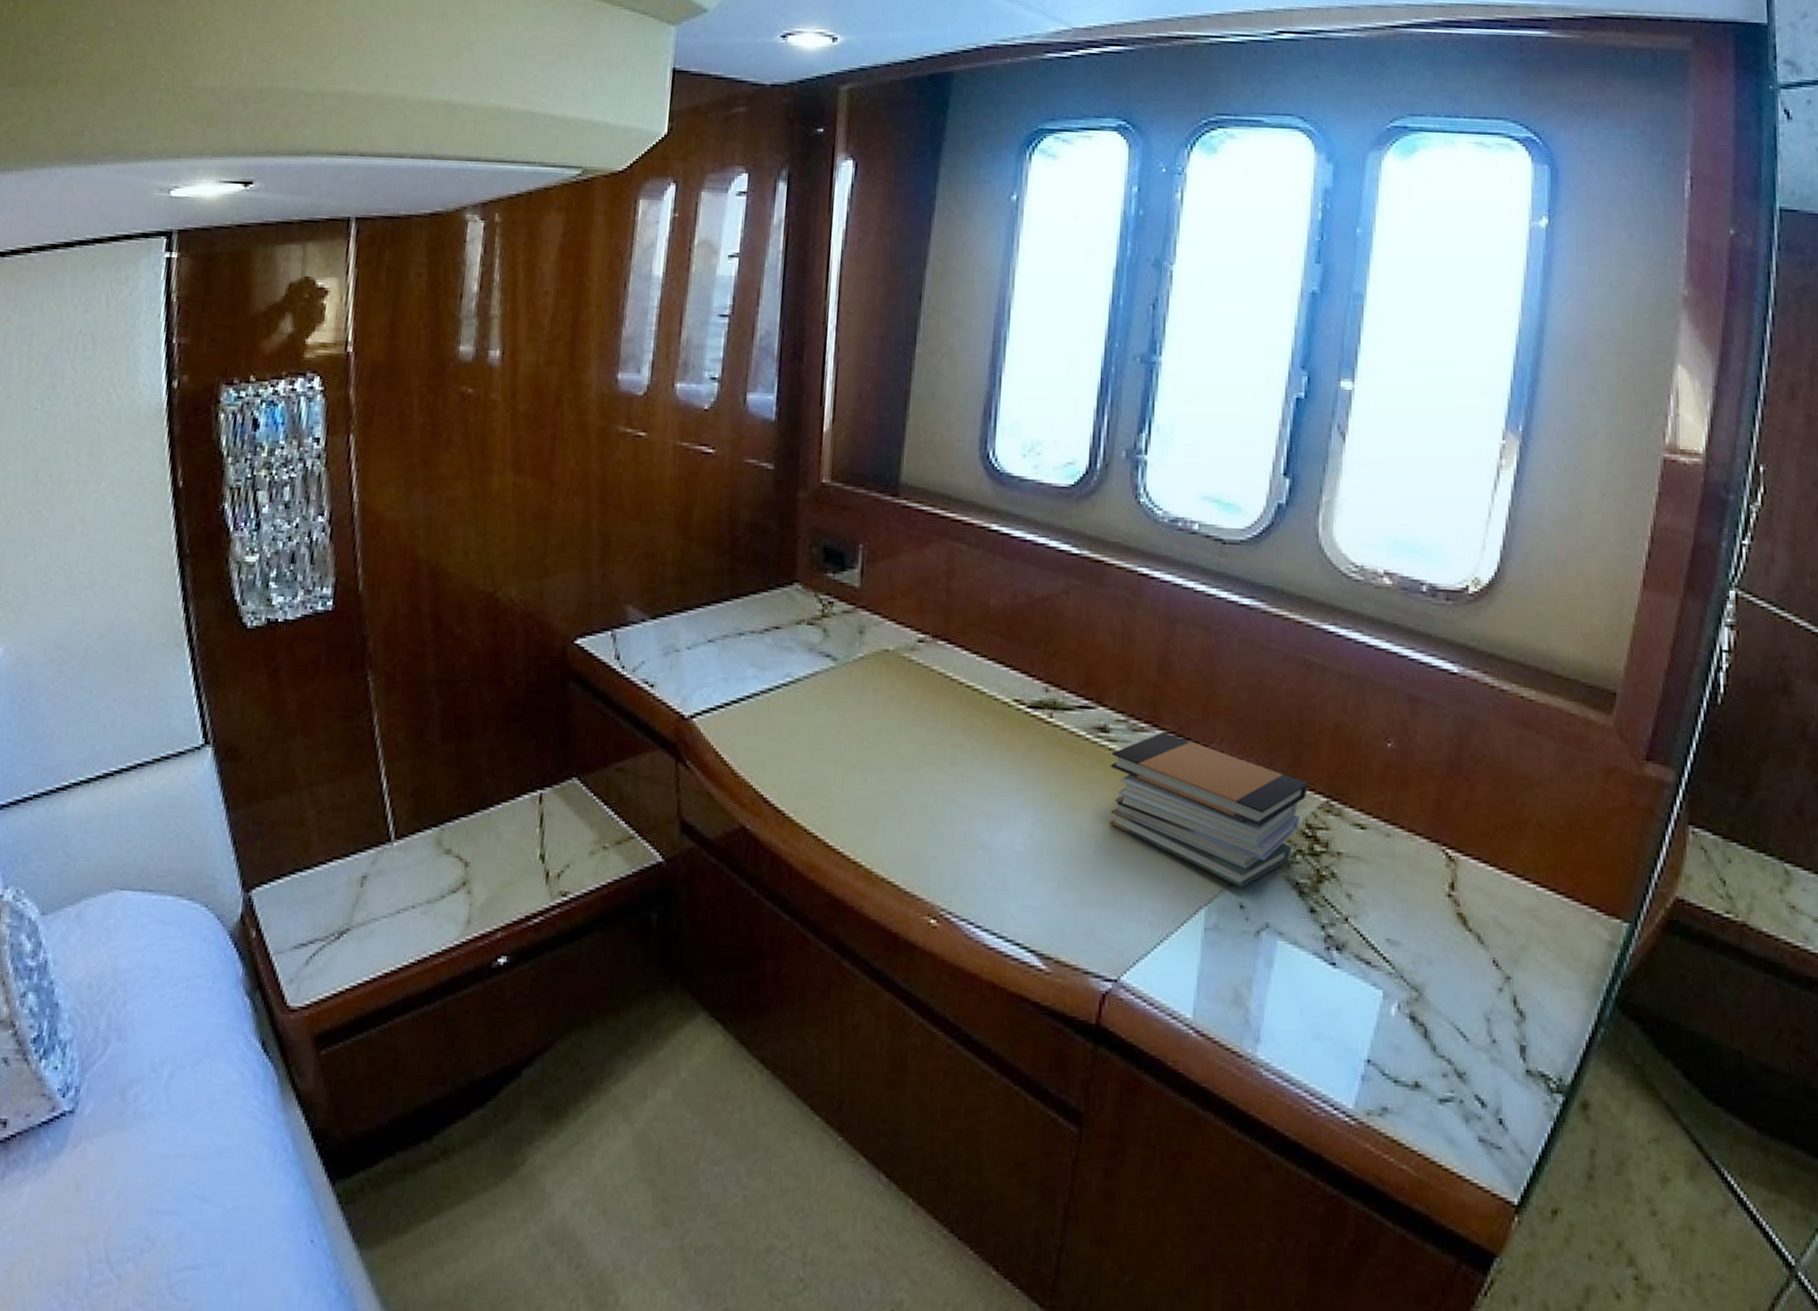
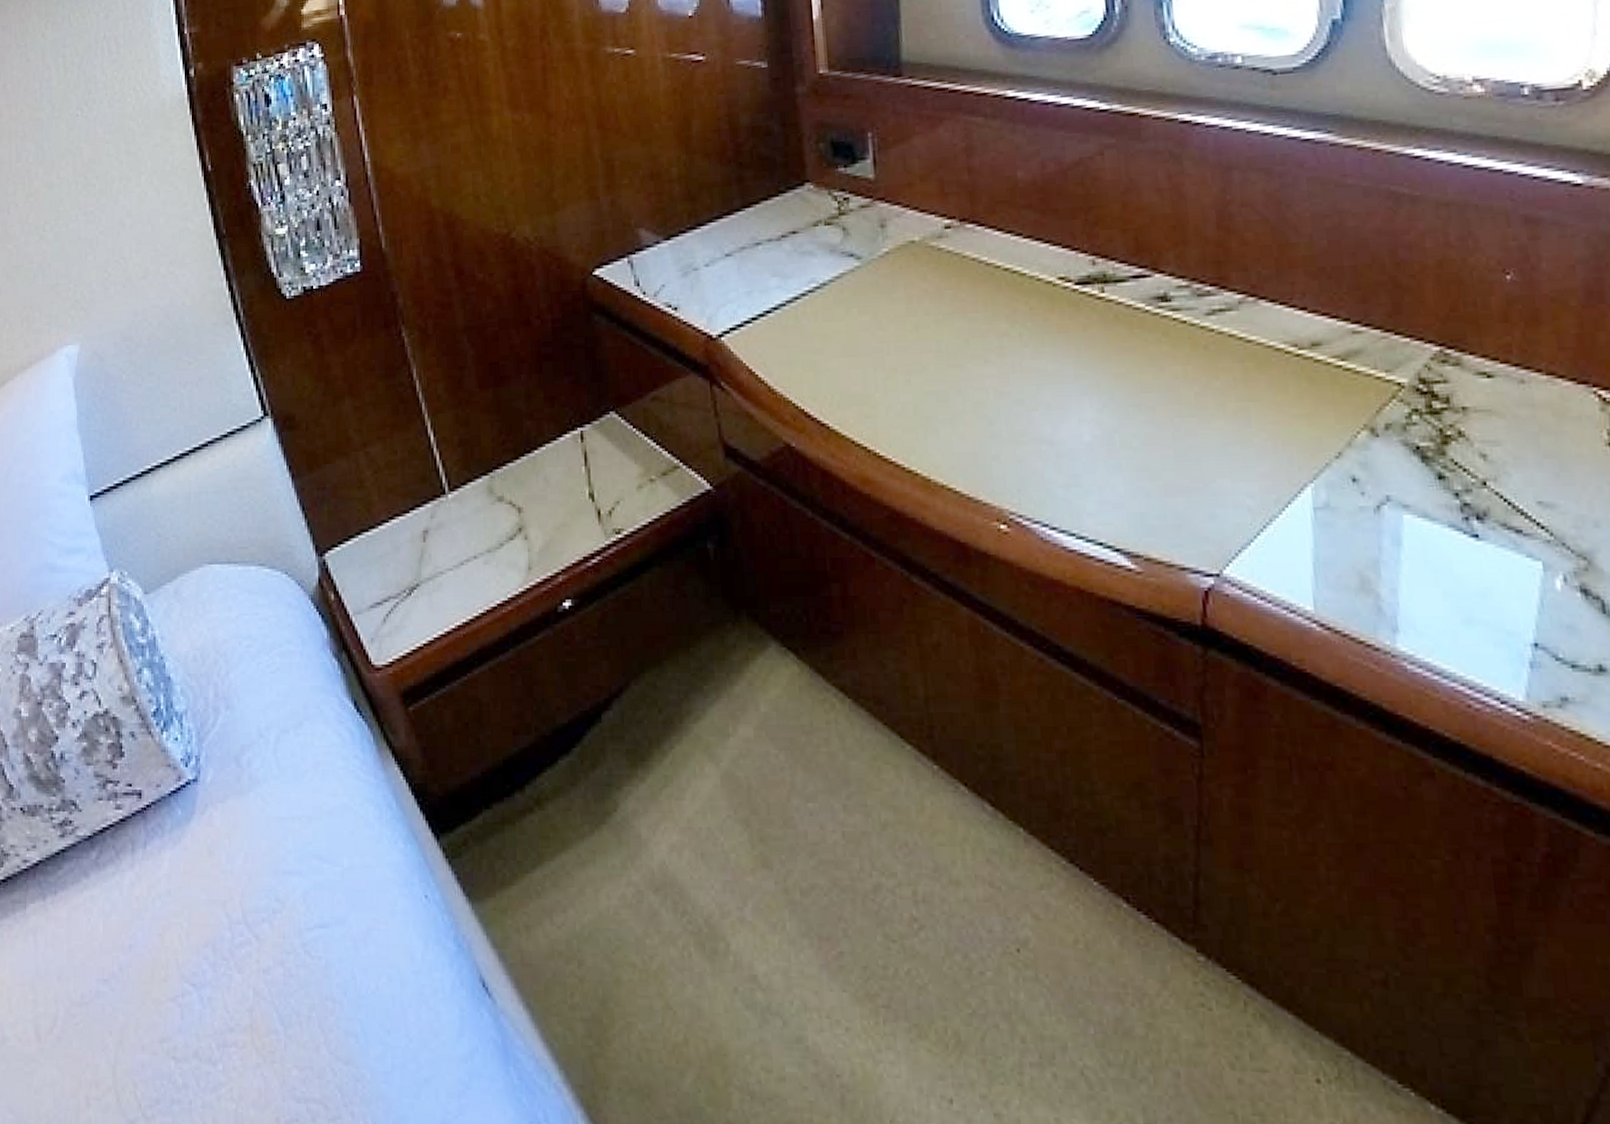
book stack: present [1109,732,1308,888] -> none [1177,293,1415,459]

